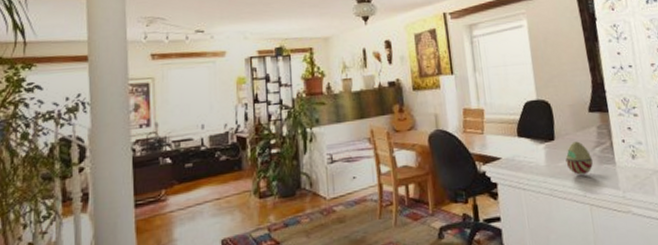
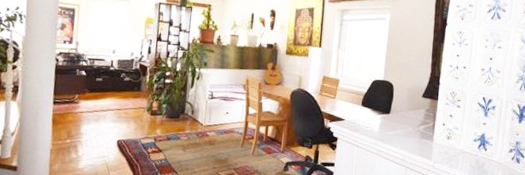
decorative egg: present [565,141,593,175] -> none [395,118,416,144]

